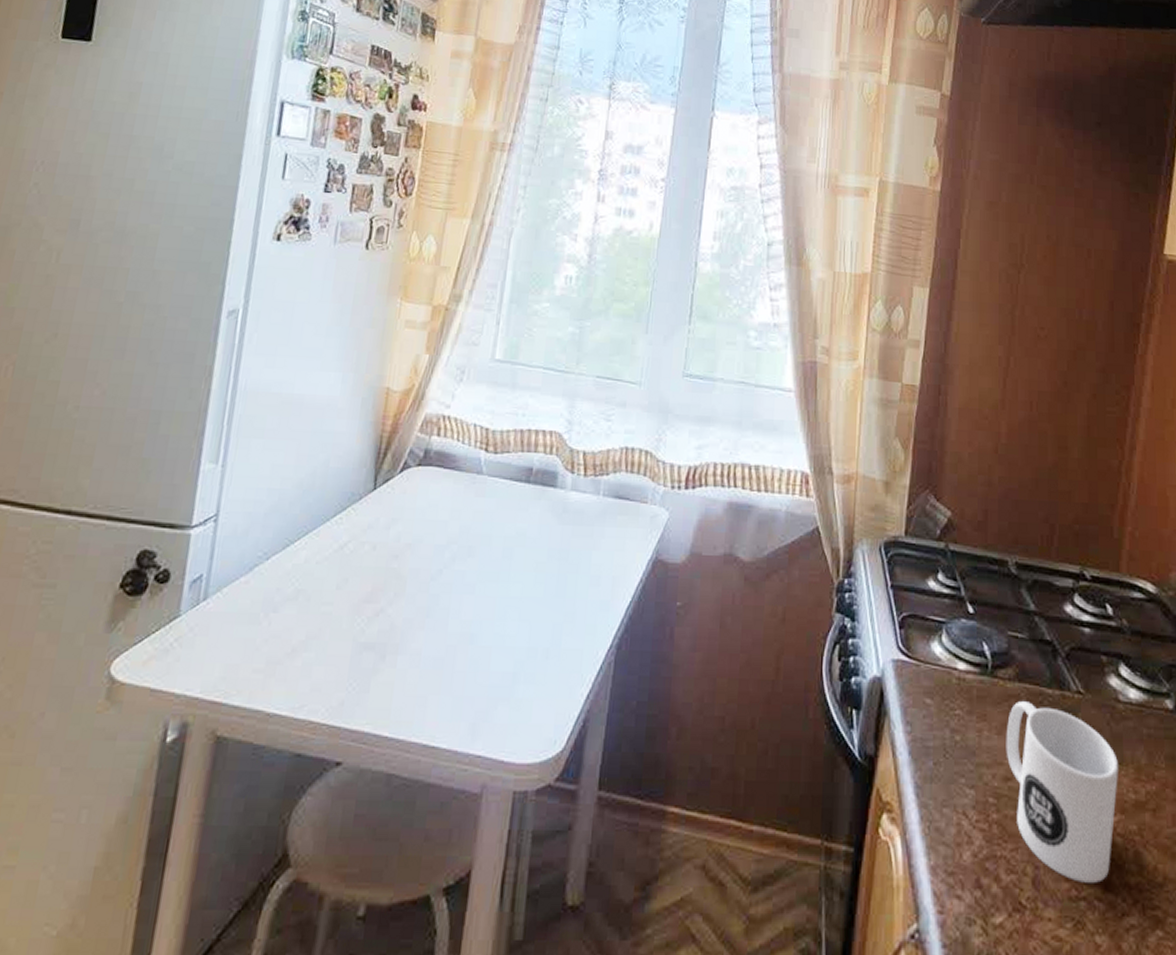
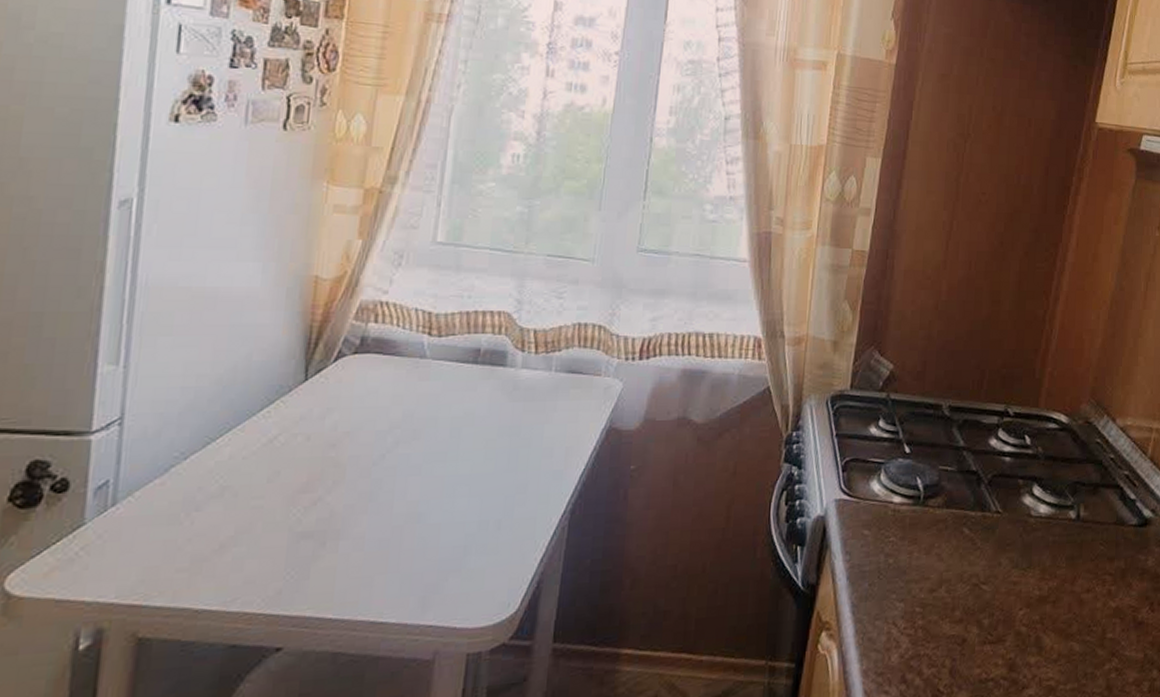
mug: present [1006,700,1119,883] -> none [932,523,1028,667]

